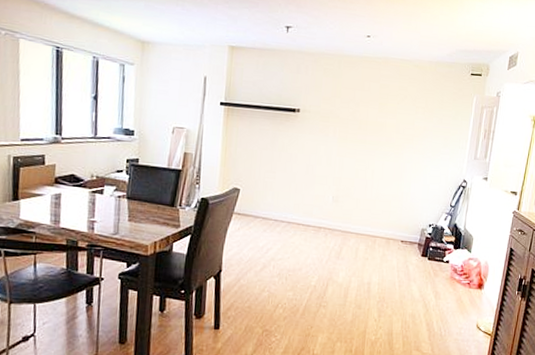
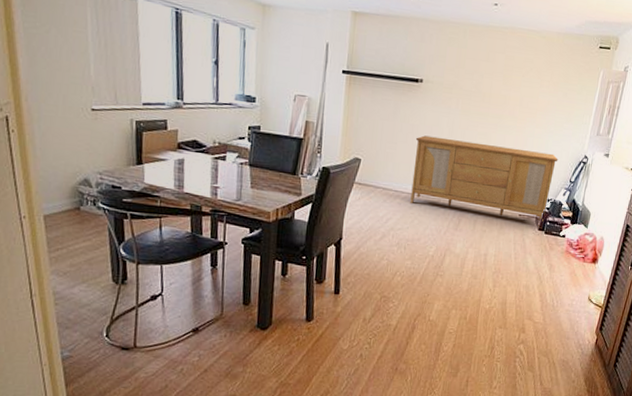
sideboard: none [290,164,438,254] -> present [410,135,558,228]

